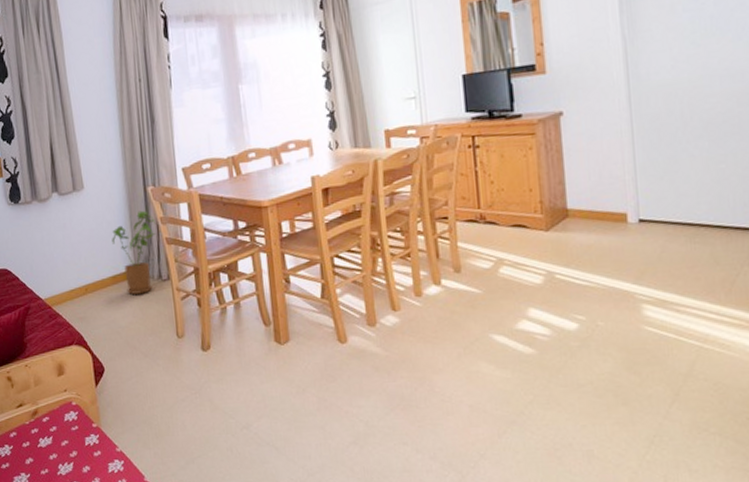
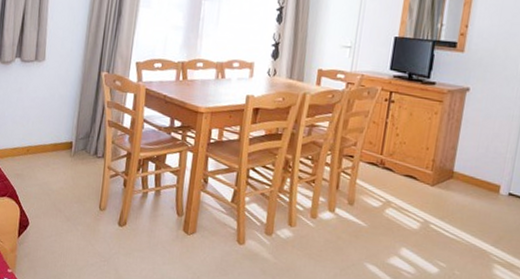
house plant: present [112,210,156,294] -> none [60,91,102,165]

